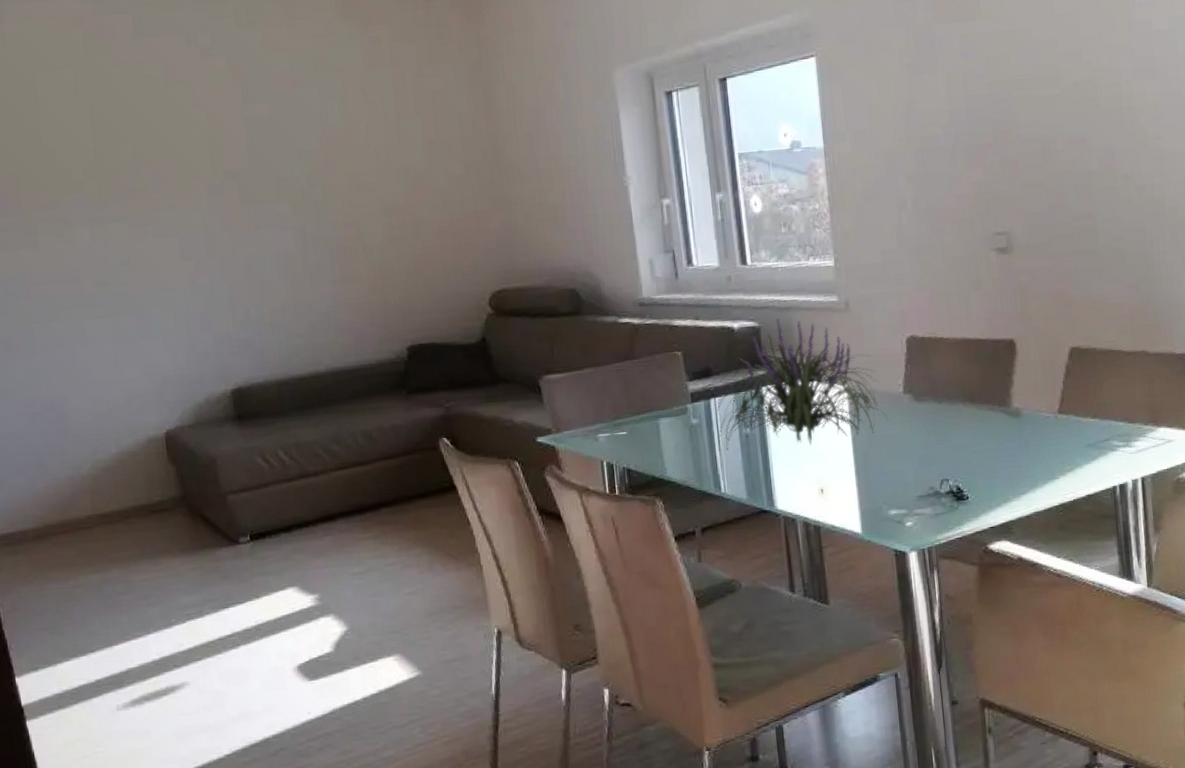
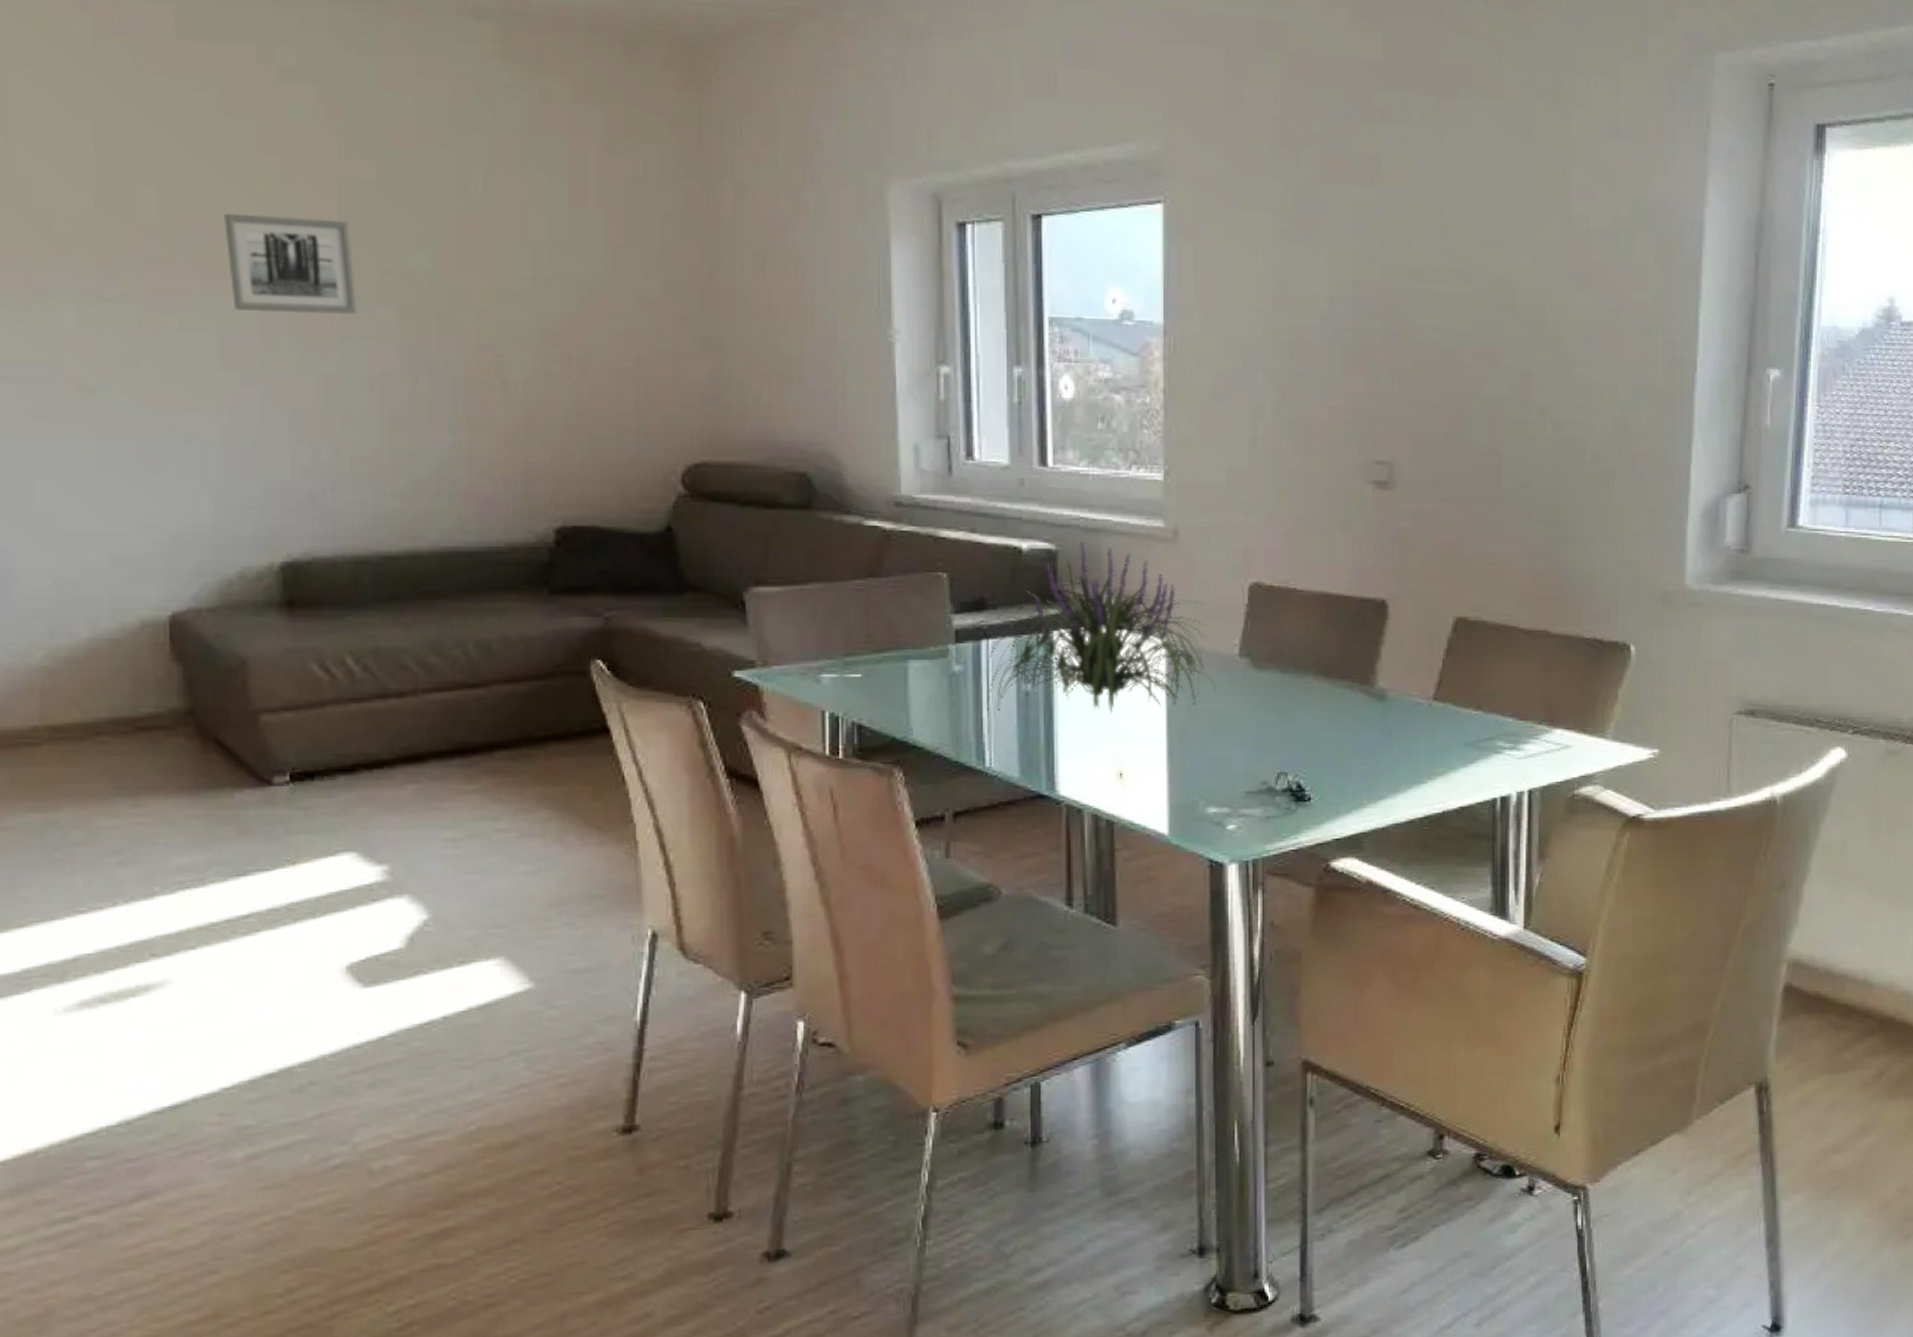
wall art: none [175,148,265,218] -> present [224,214,358,314]

